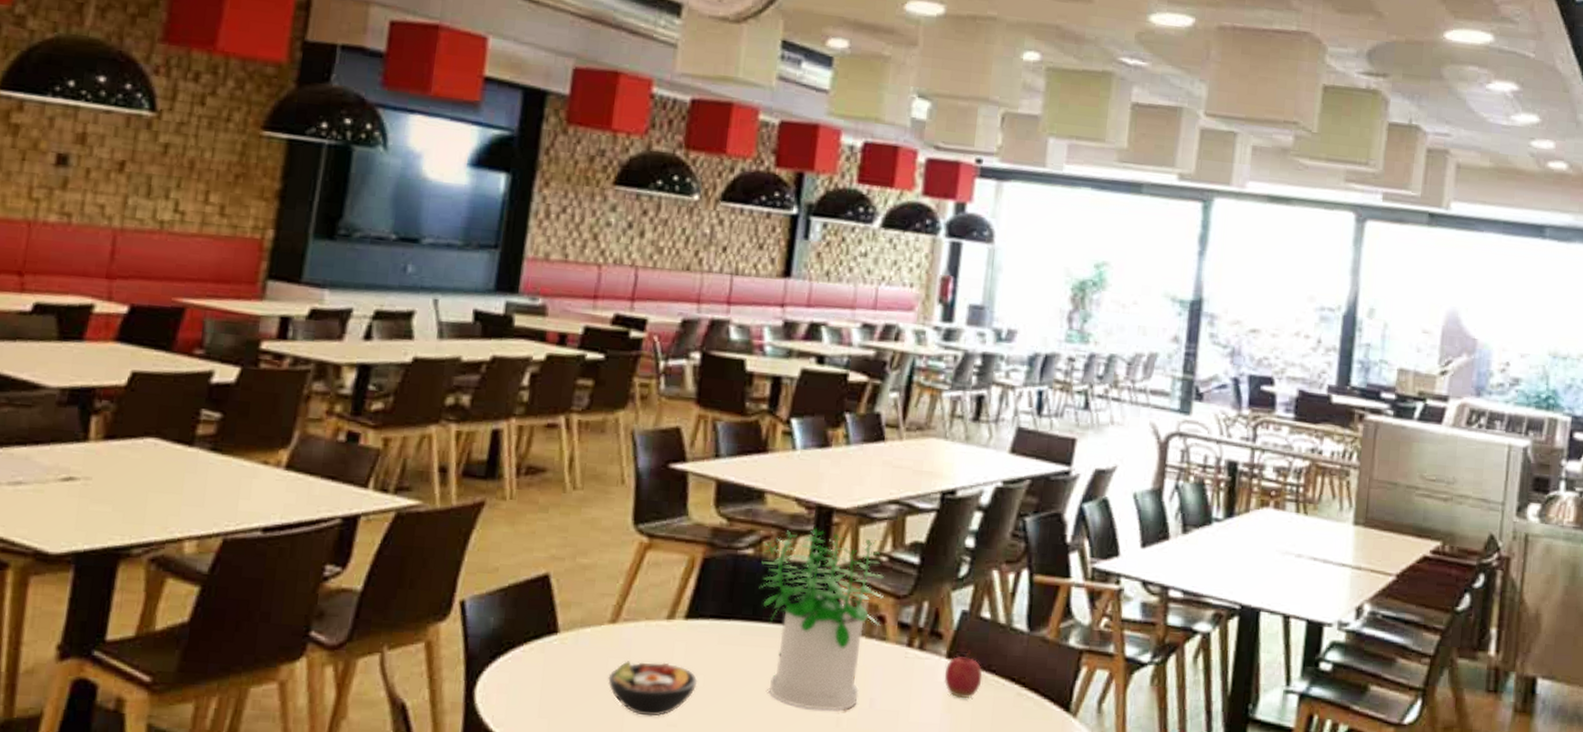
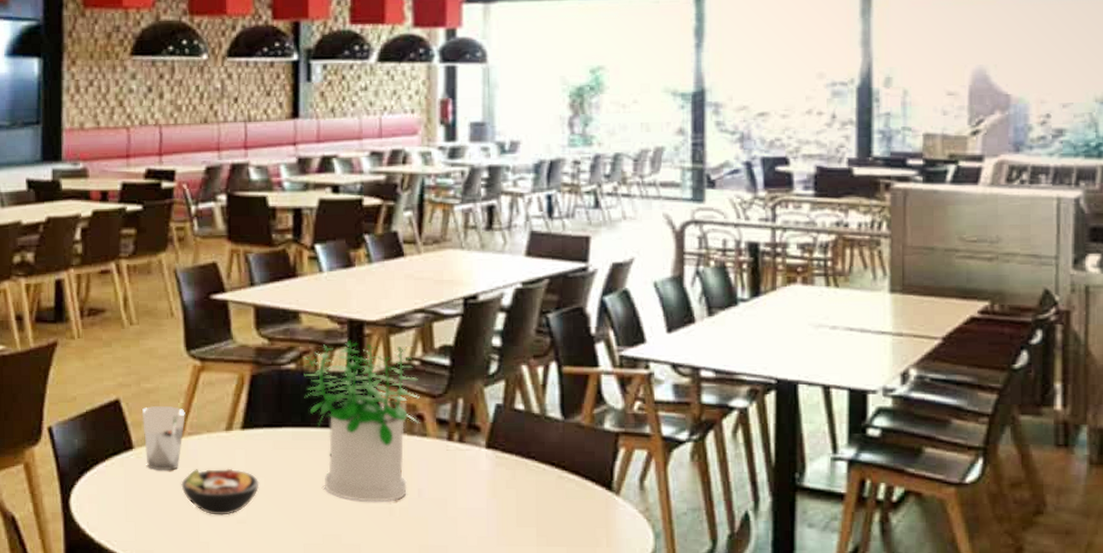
drinking glass: none [570,584,624,661] -> present [141,405,185,471]
apple: present [944,649,983,699] -> none [486,439,523,484]

